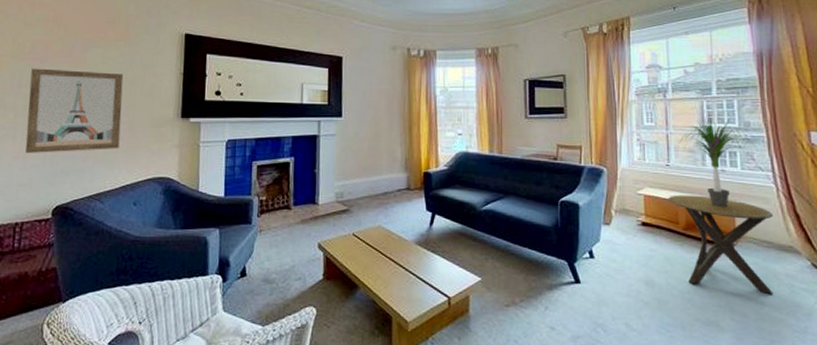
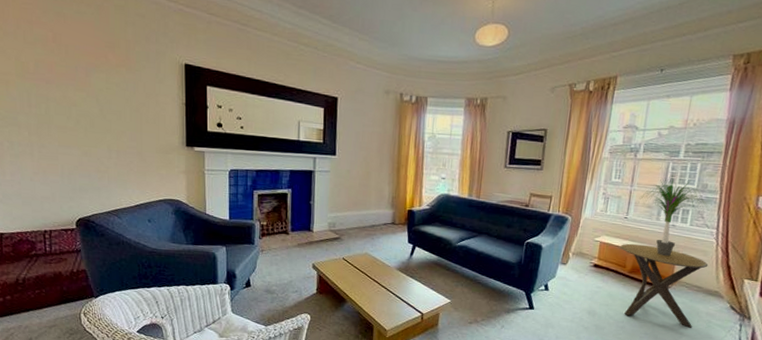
wall art: present [25,68,124,154] -> none [38,88,130,172]

